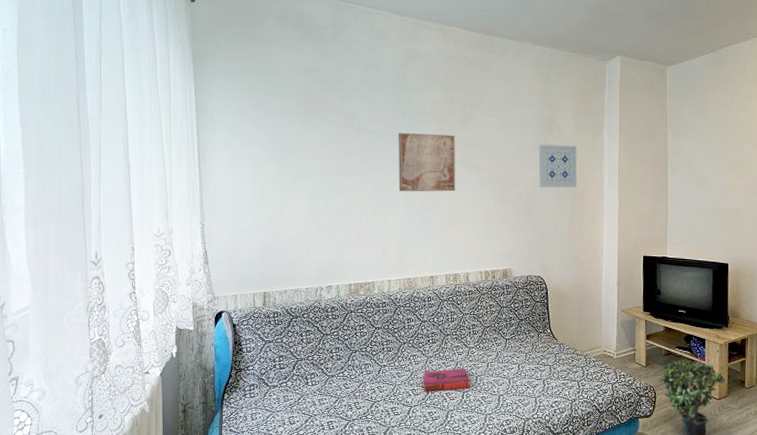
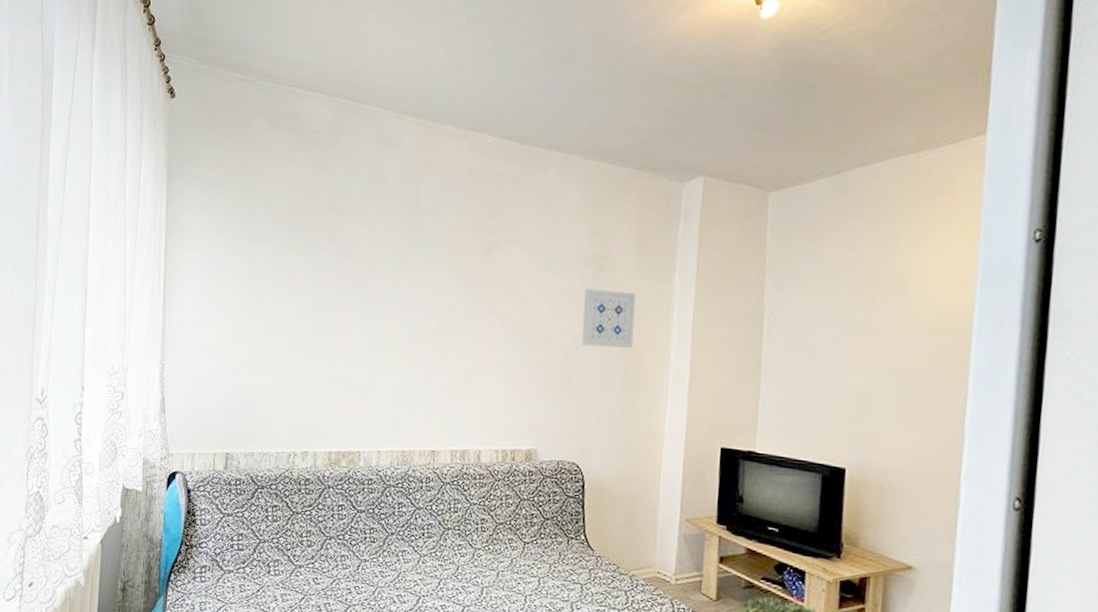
wall art: present [398,132,456,192] -> none [398,264,475,344]
hardback book: present [424,368,470,392] -> none [413,573,473,603]

